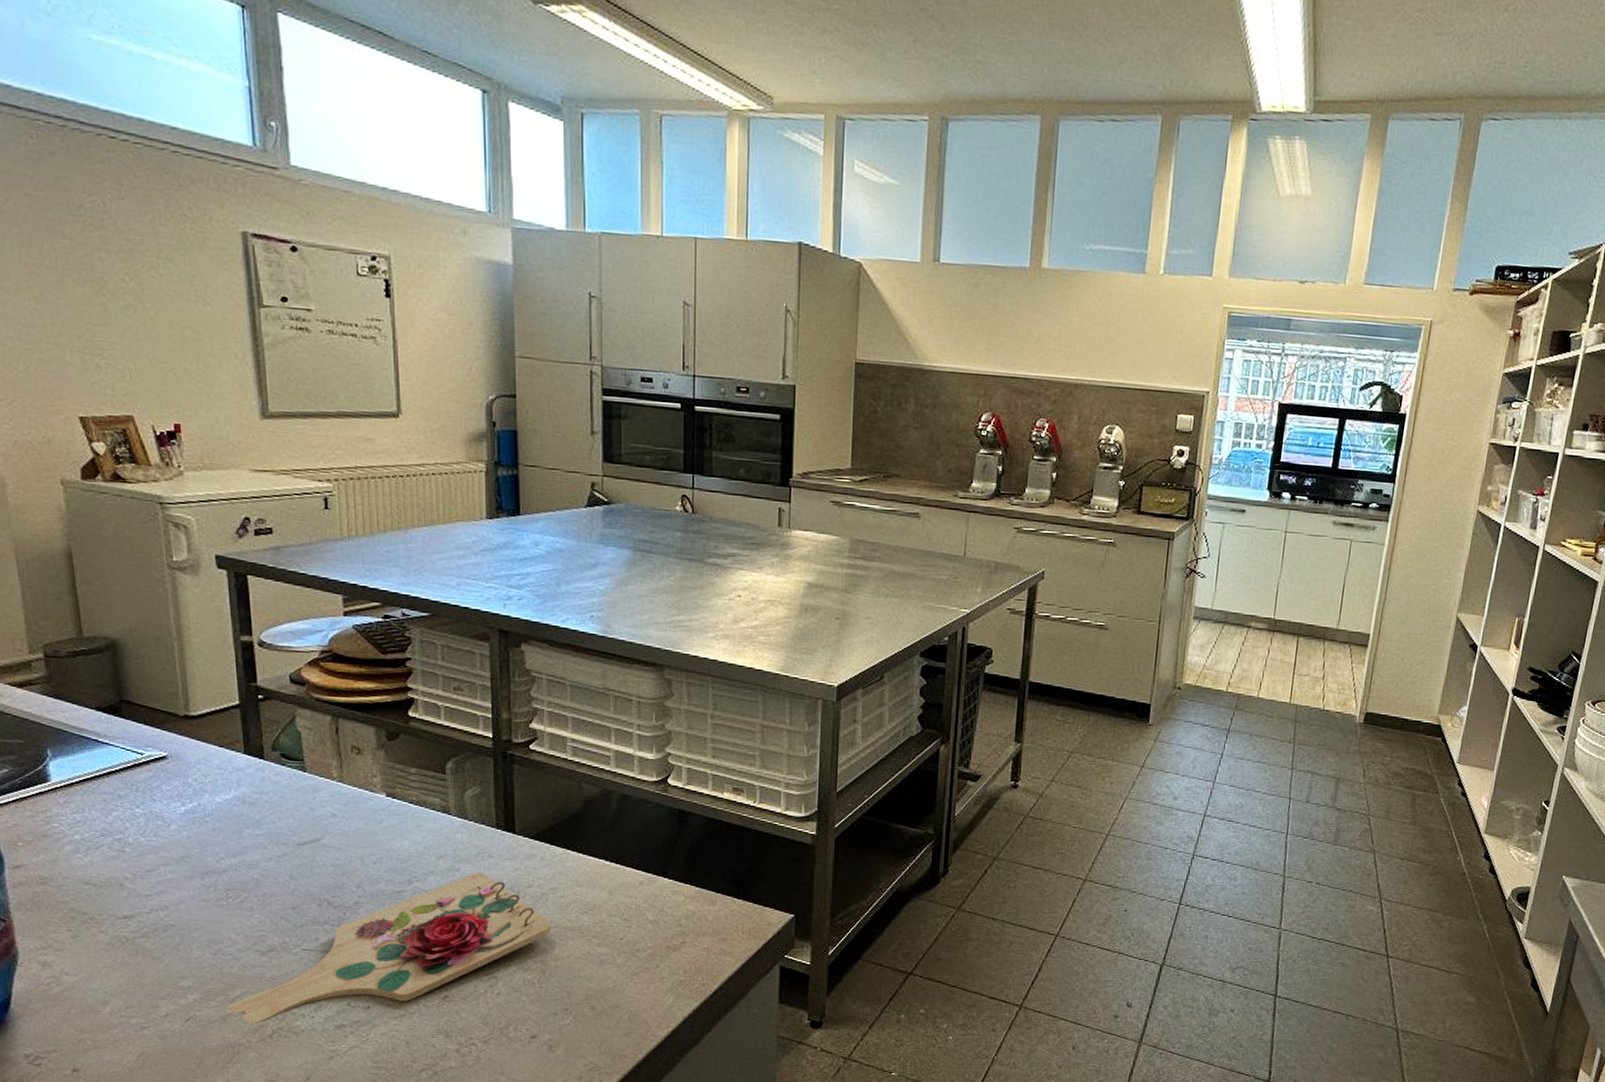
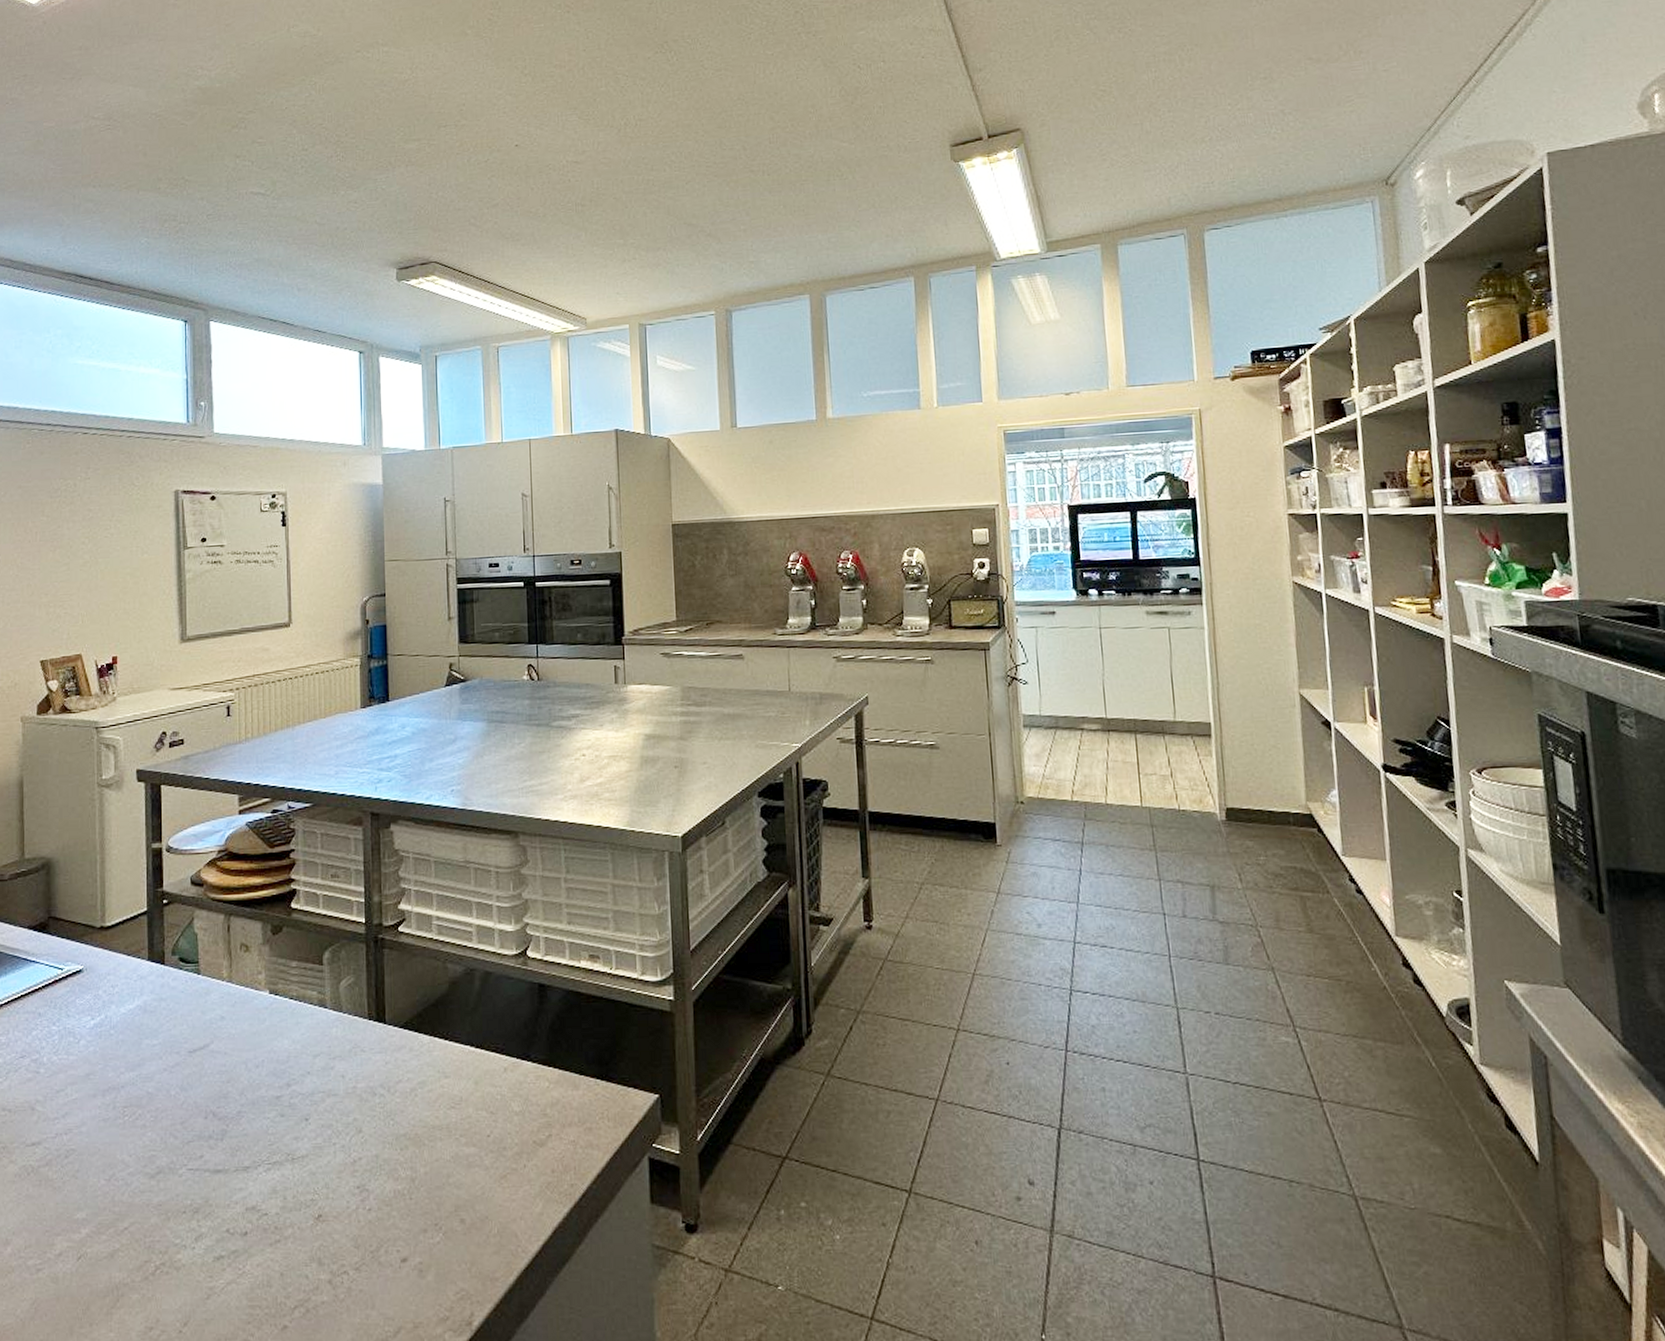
cutting board: present [227,872,550,1025] -> none [115,1069,420,1261]

